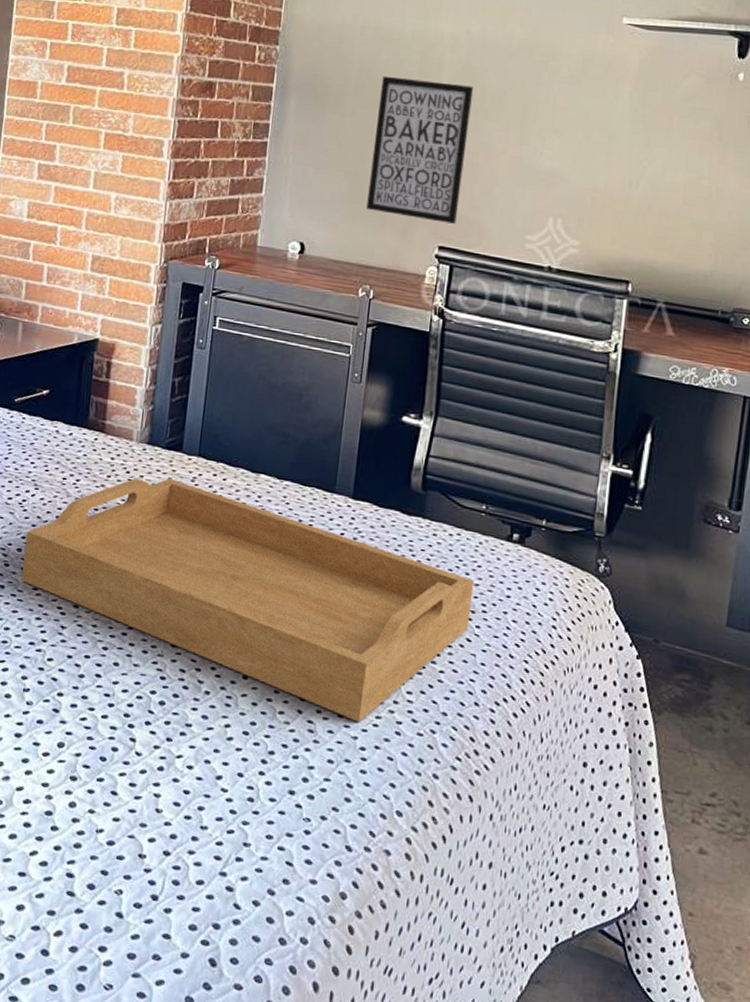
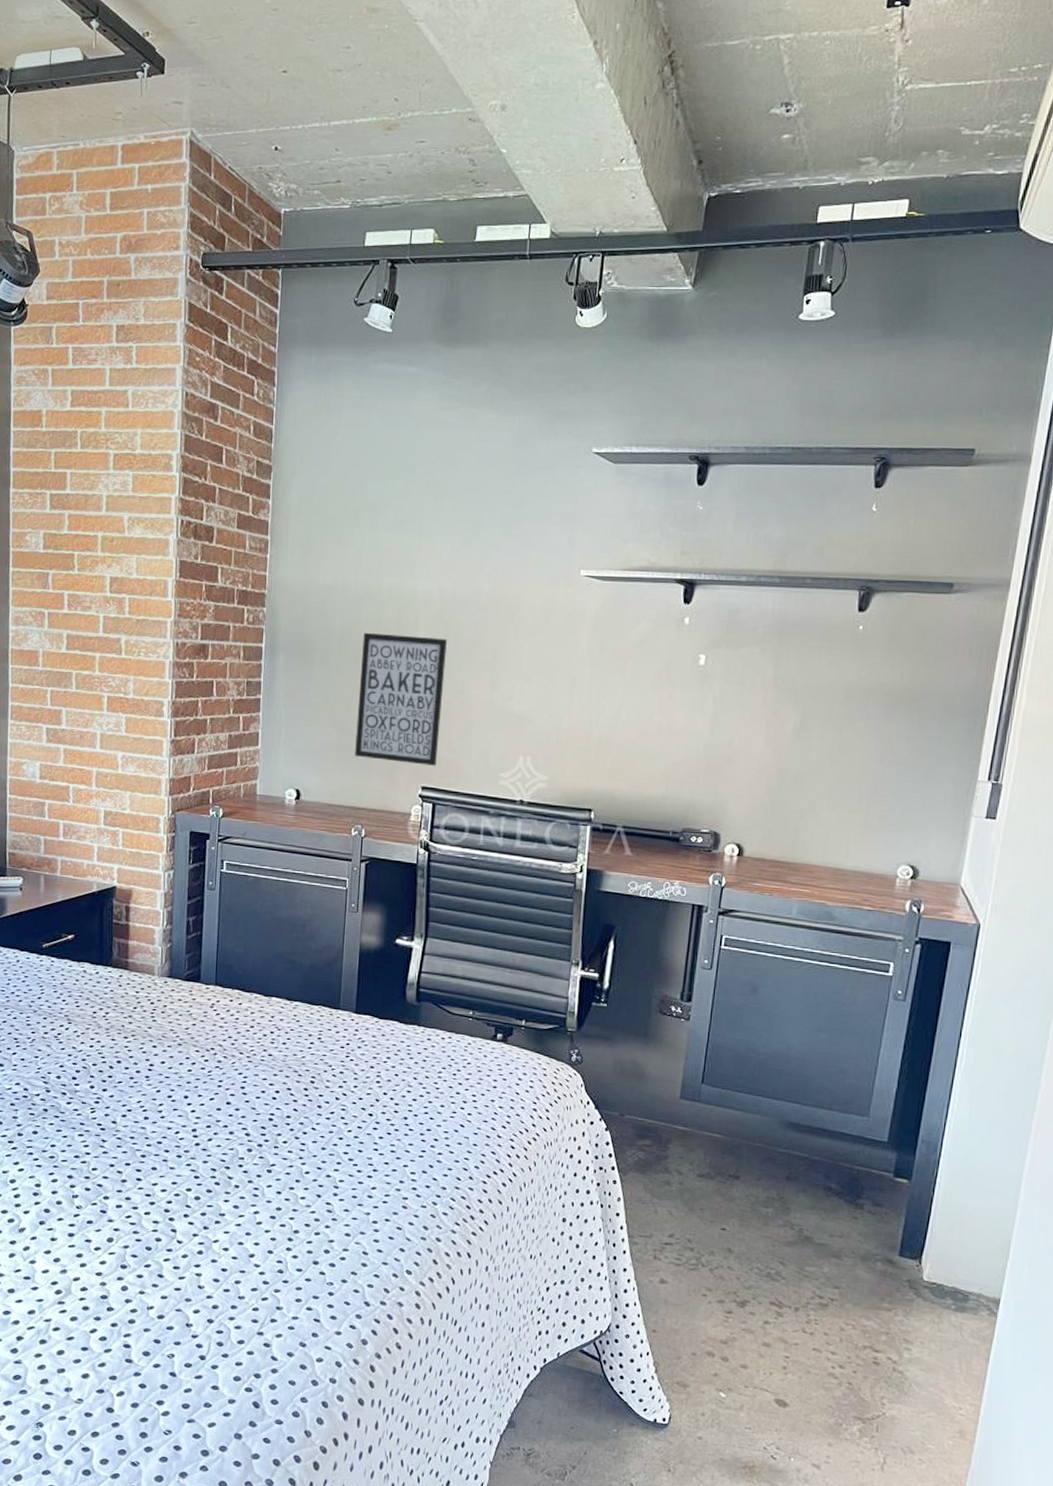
serving tray: present [21,478,475,723] -> none [63,1006,465,1201]

